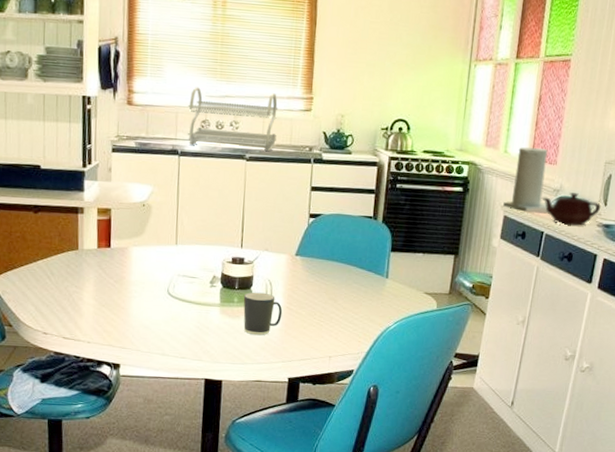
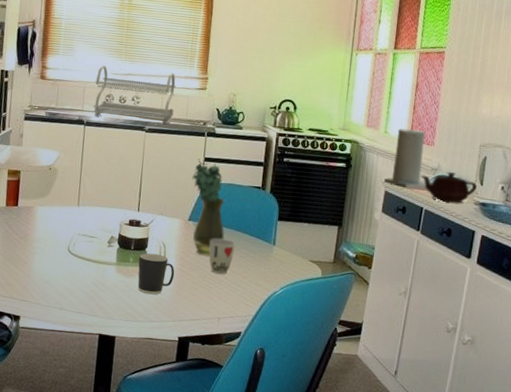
vase: none [298,188,335,293] -> present [192,159,225,256]
cup: none [318,273,346,311] -> present [209,238,235,274]

